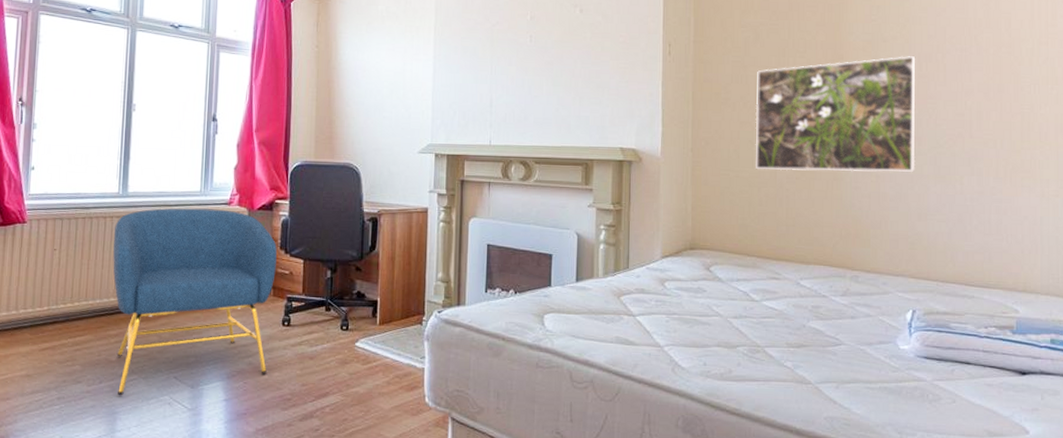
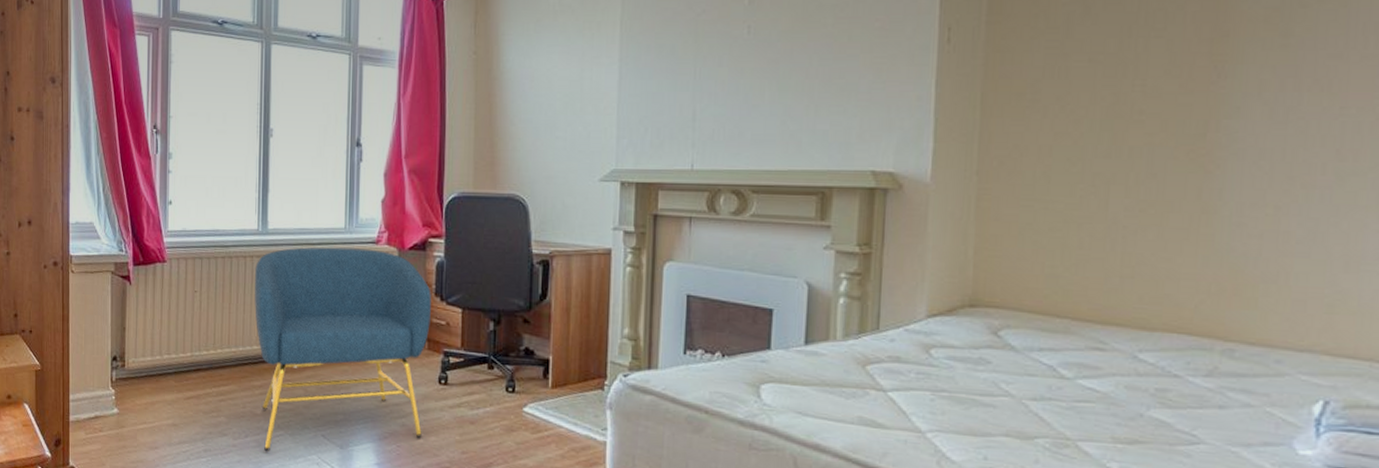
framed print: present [755,56,916,173] -> none [1076,27,1358,202]

